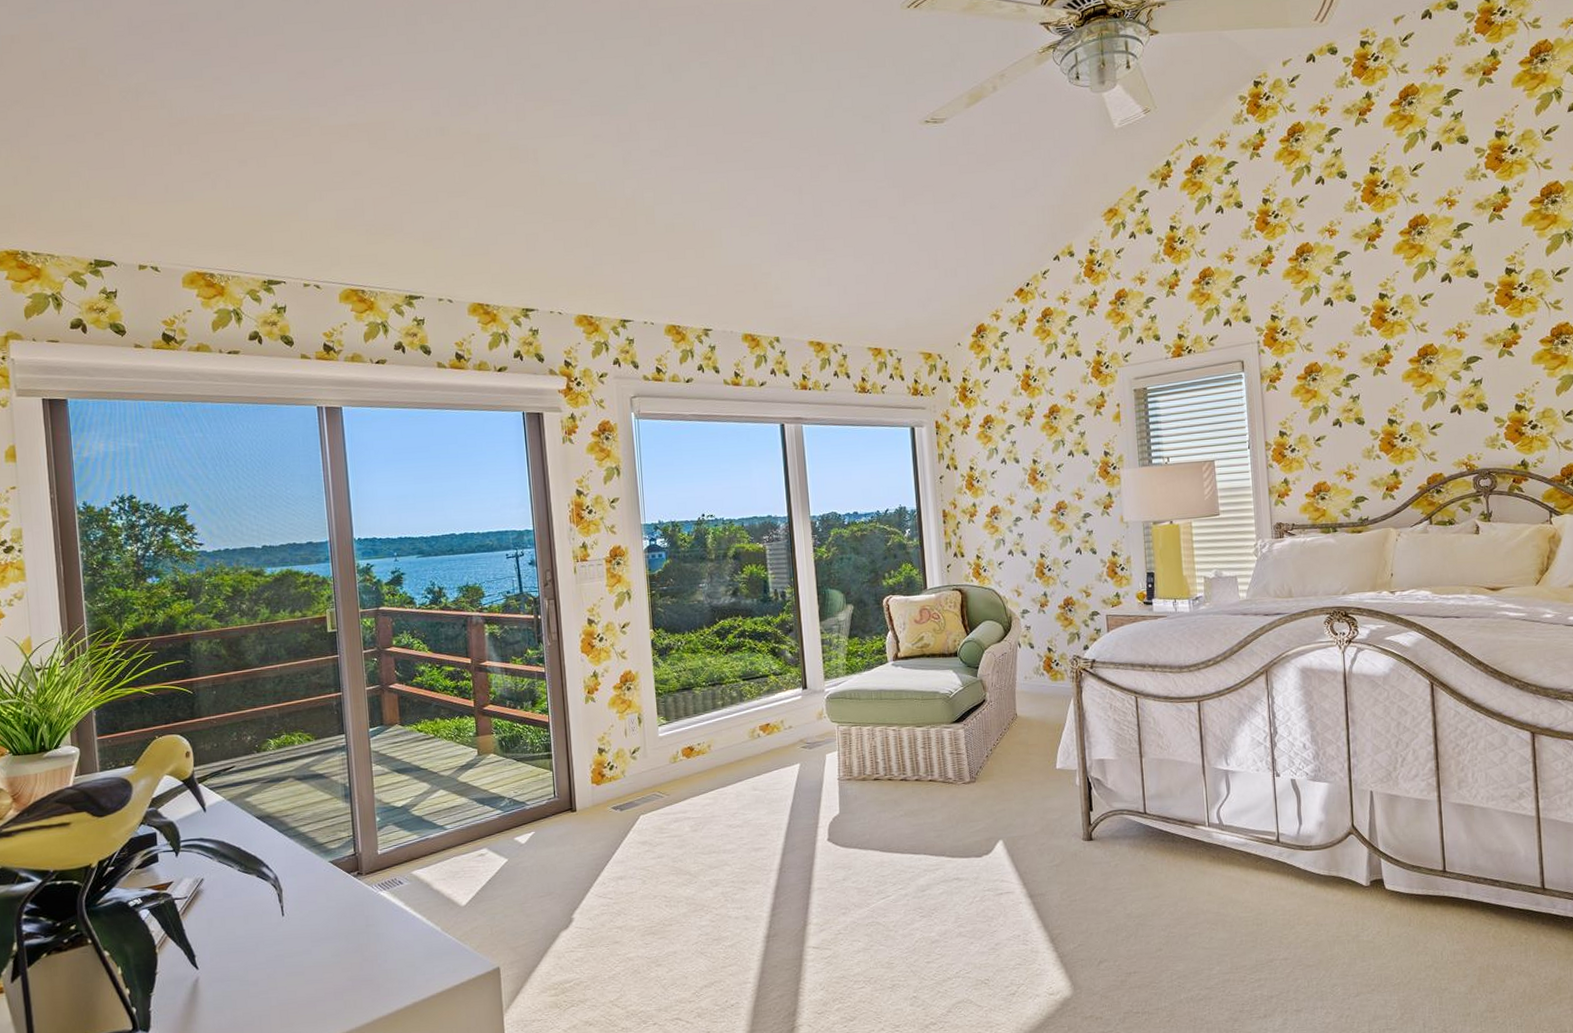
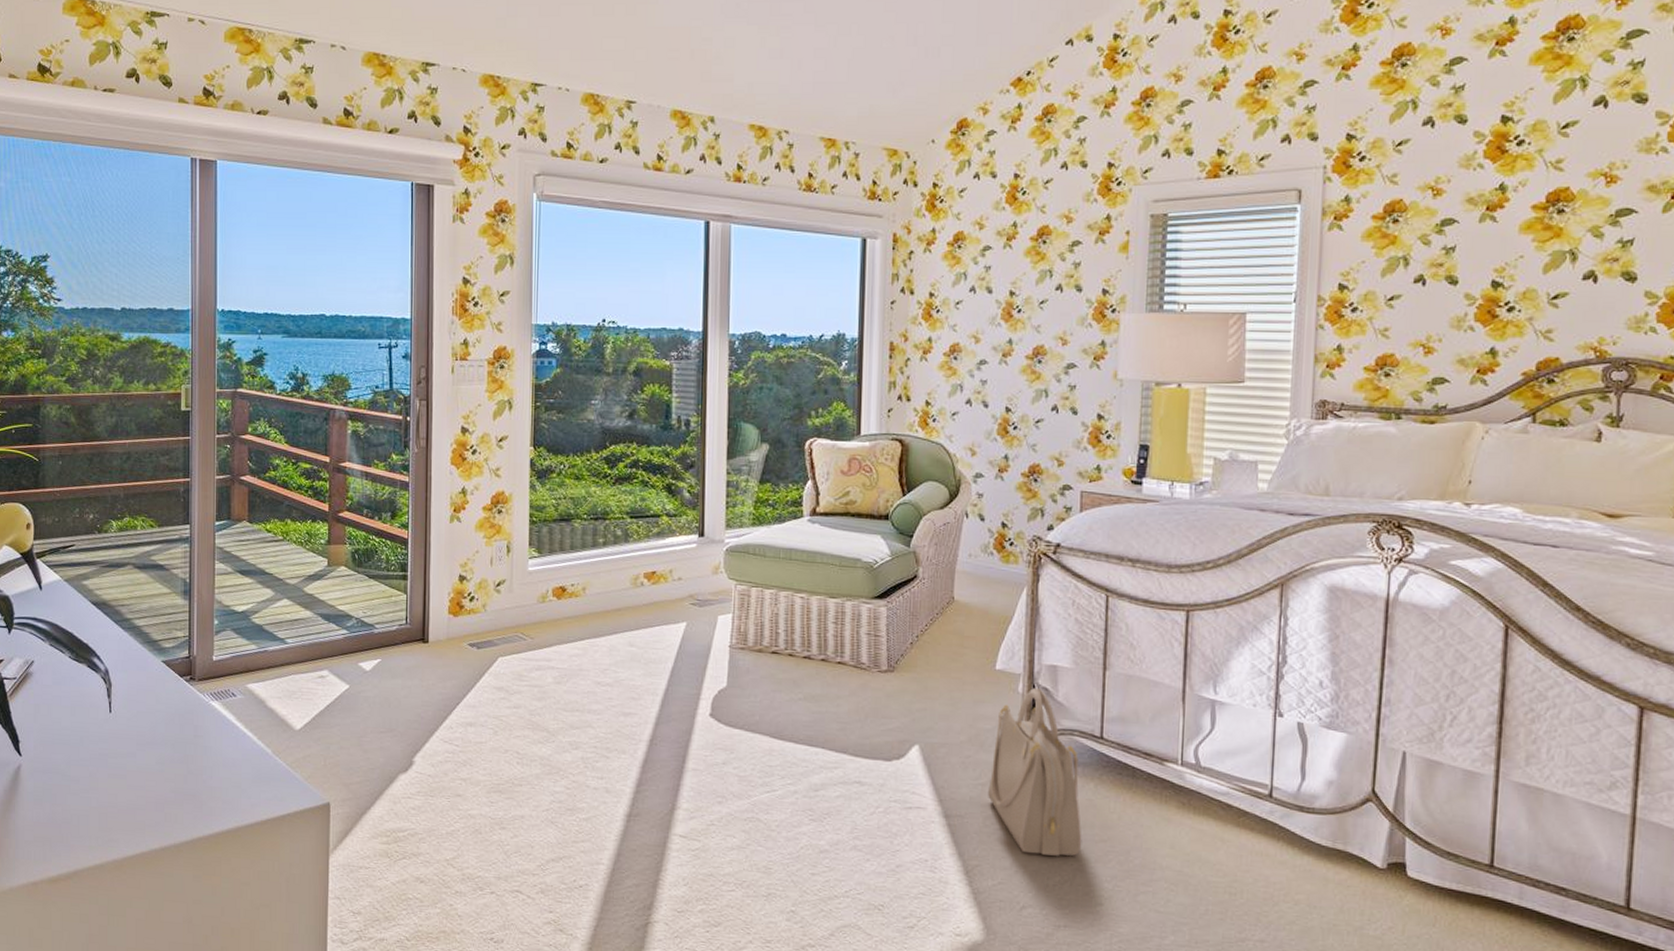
handbag: none [1061,780,1140,917] -> present [988,688,1082,856]

